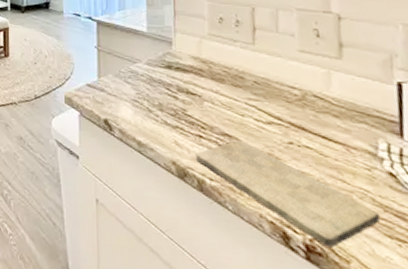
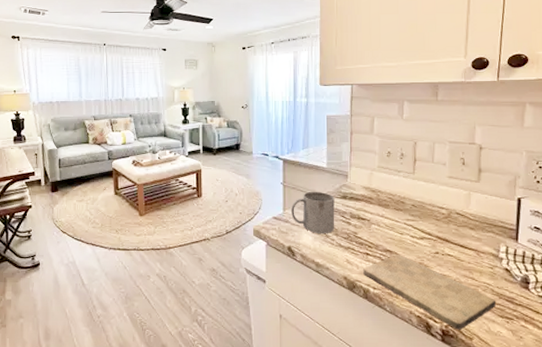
mug: none [107,57,159,108] -> present [291,191,335,233]

